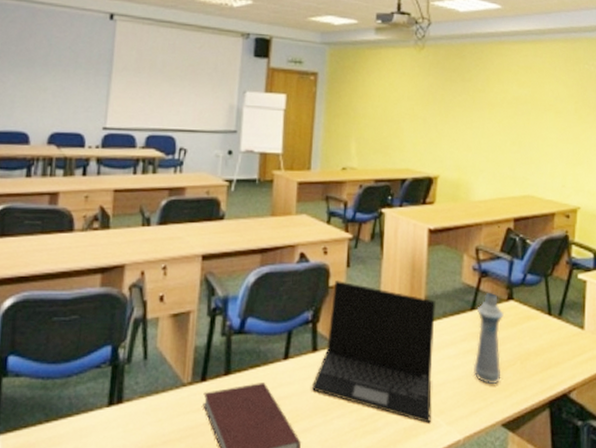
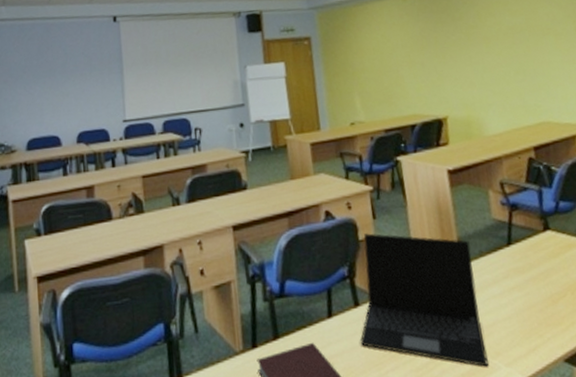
bottle: present [474,292,504,385] -> none [513,224,554,320]

